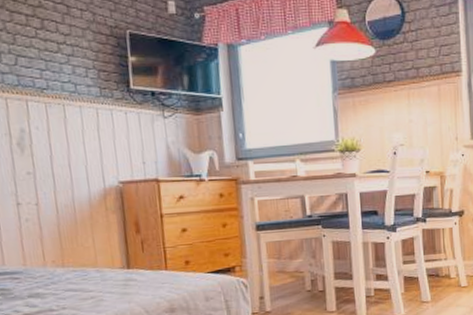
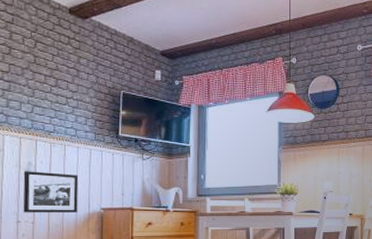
picture frame: none [16,140,91,193] -> present [23,171,78,213]

